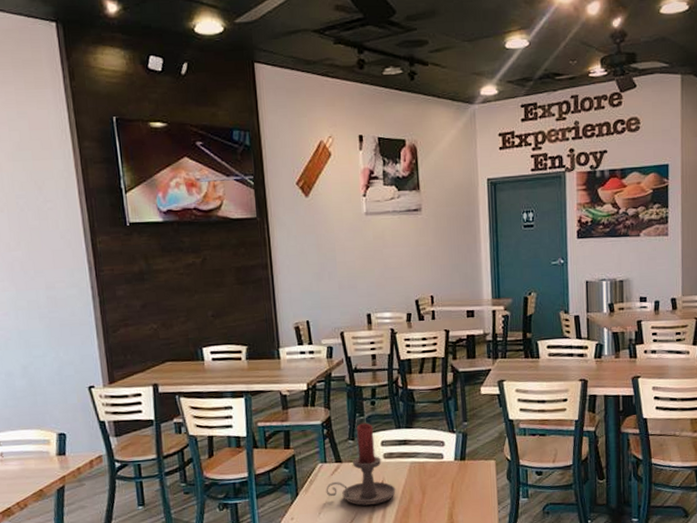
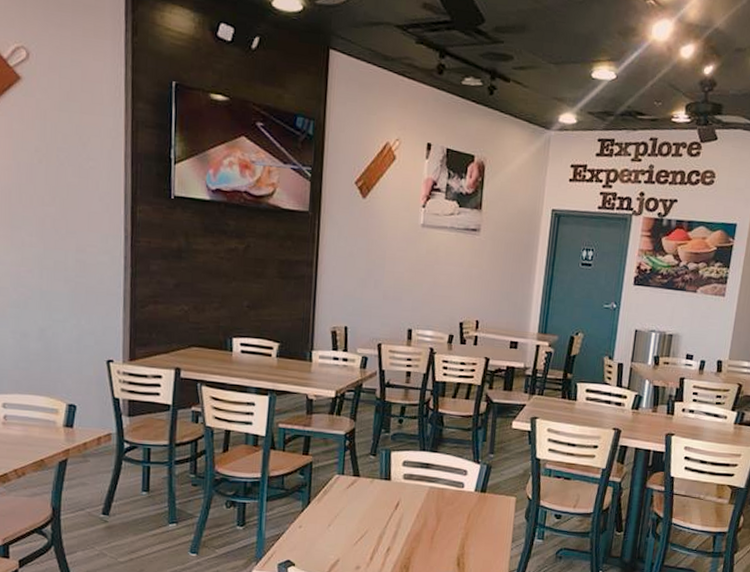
candle holder: present [326,423,396,506] -> none [339,440,411,525]

